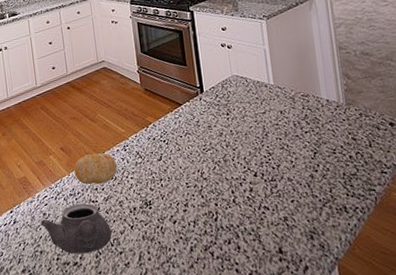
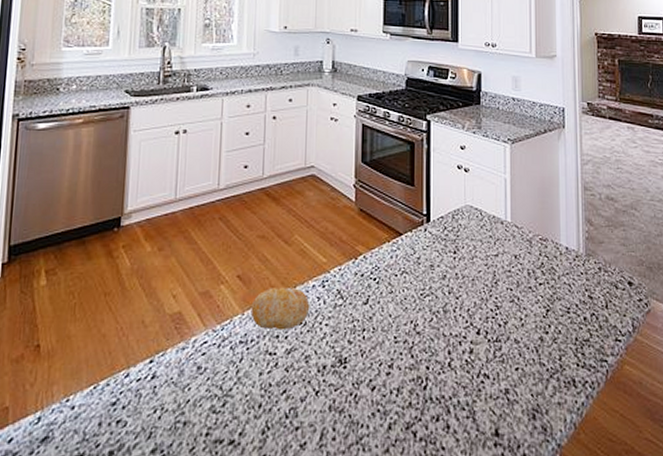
teapot: present [40,203,112,254] -> none [191,355,288,428]

